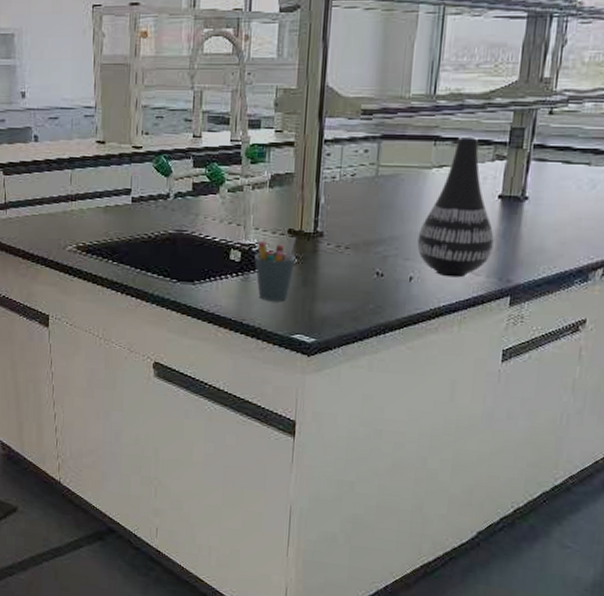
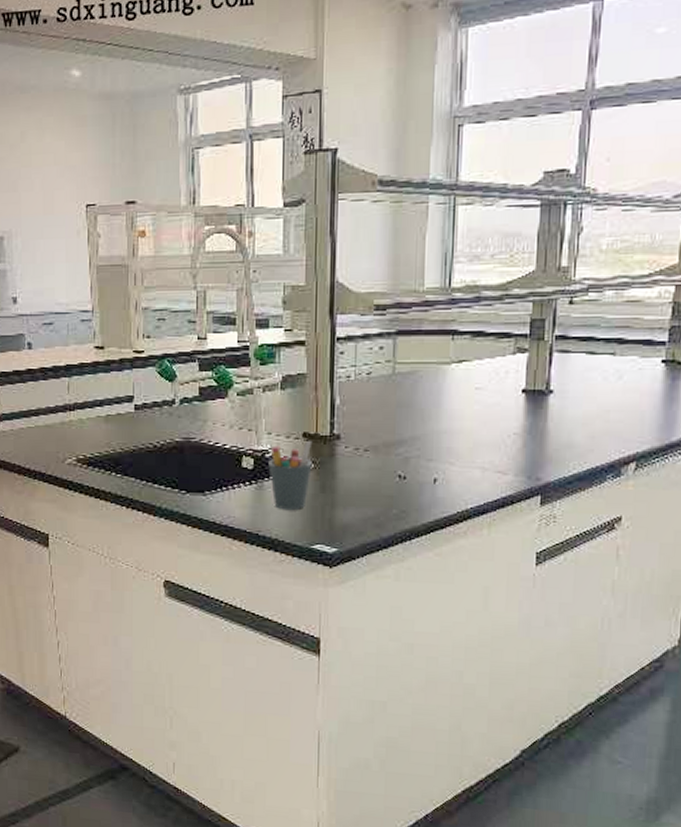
vase: present [417,136,494,278] -> none [440,329,520,478]

